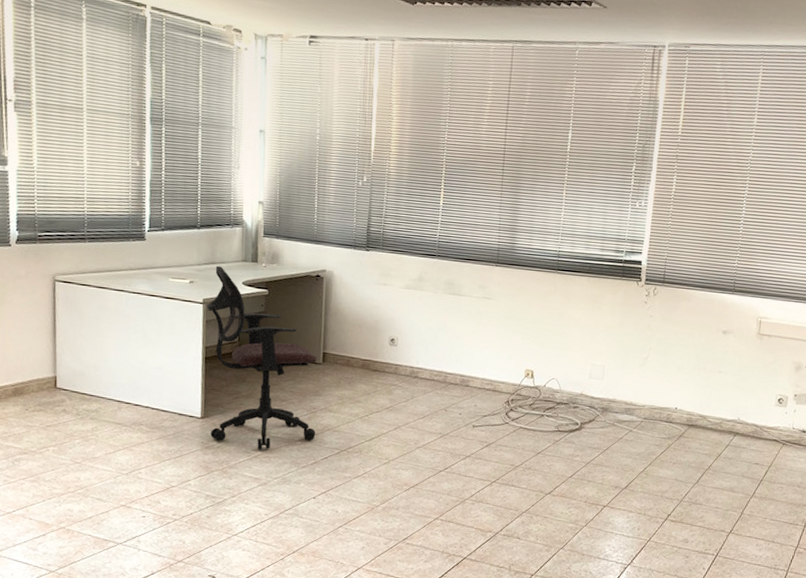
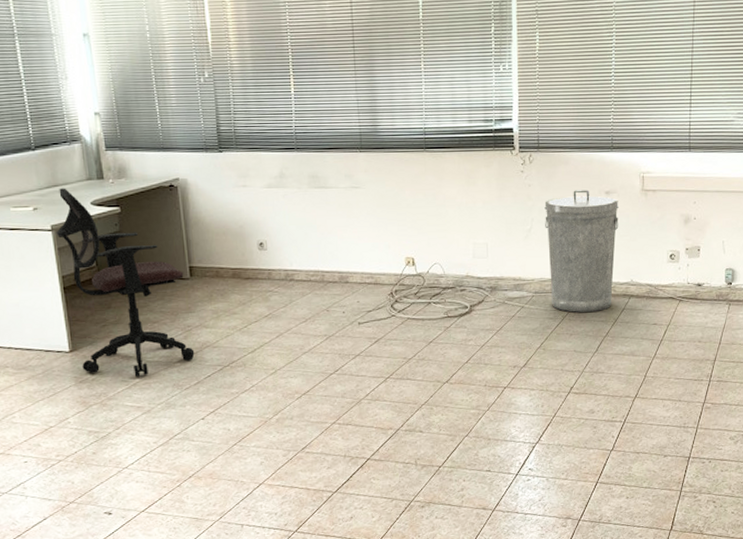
trash can: none [659,326,734,444] -> present [544,190,619,312]

